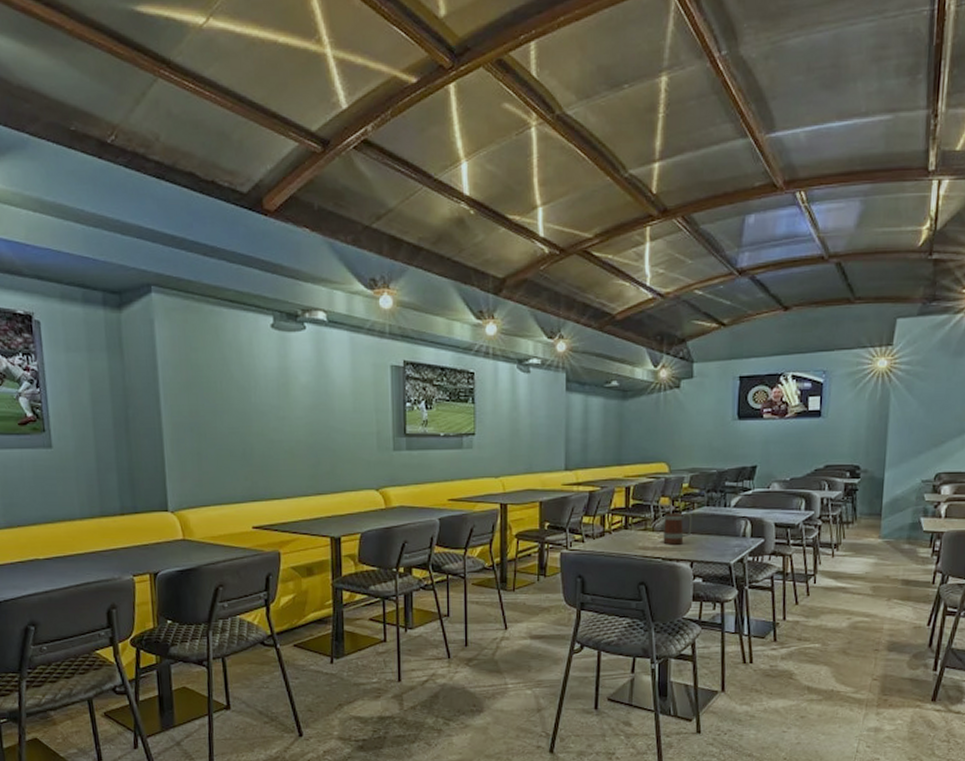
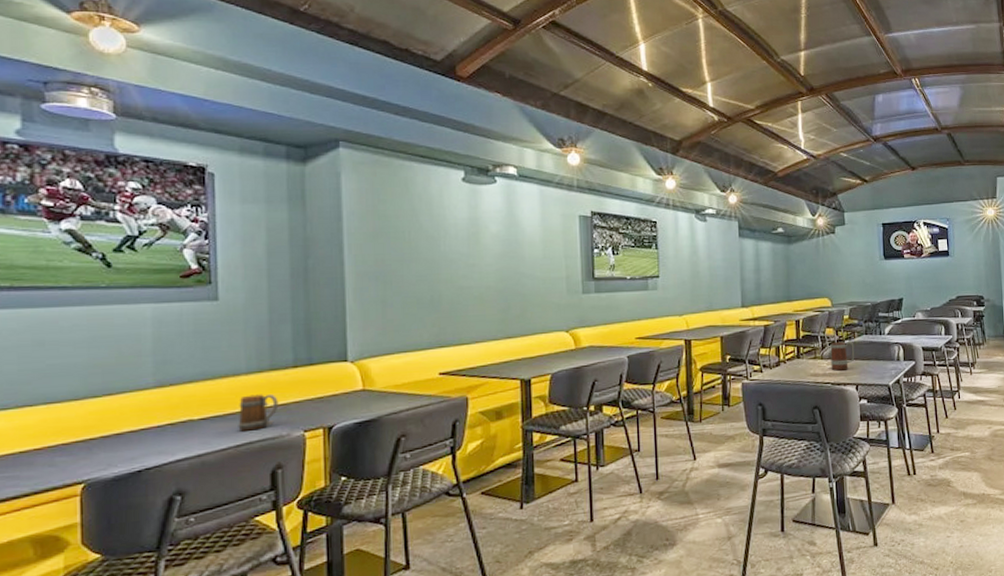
beer mug: none [76,539,110,572] -> present [238,394,279,432]

